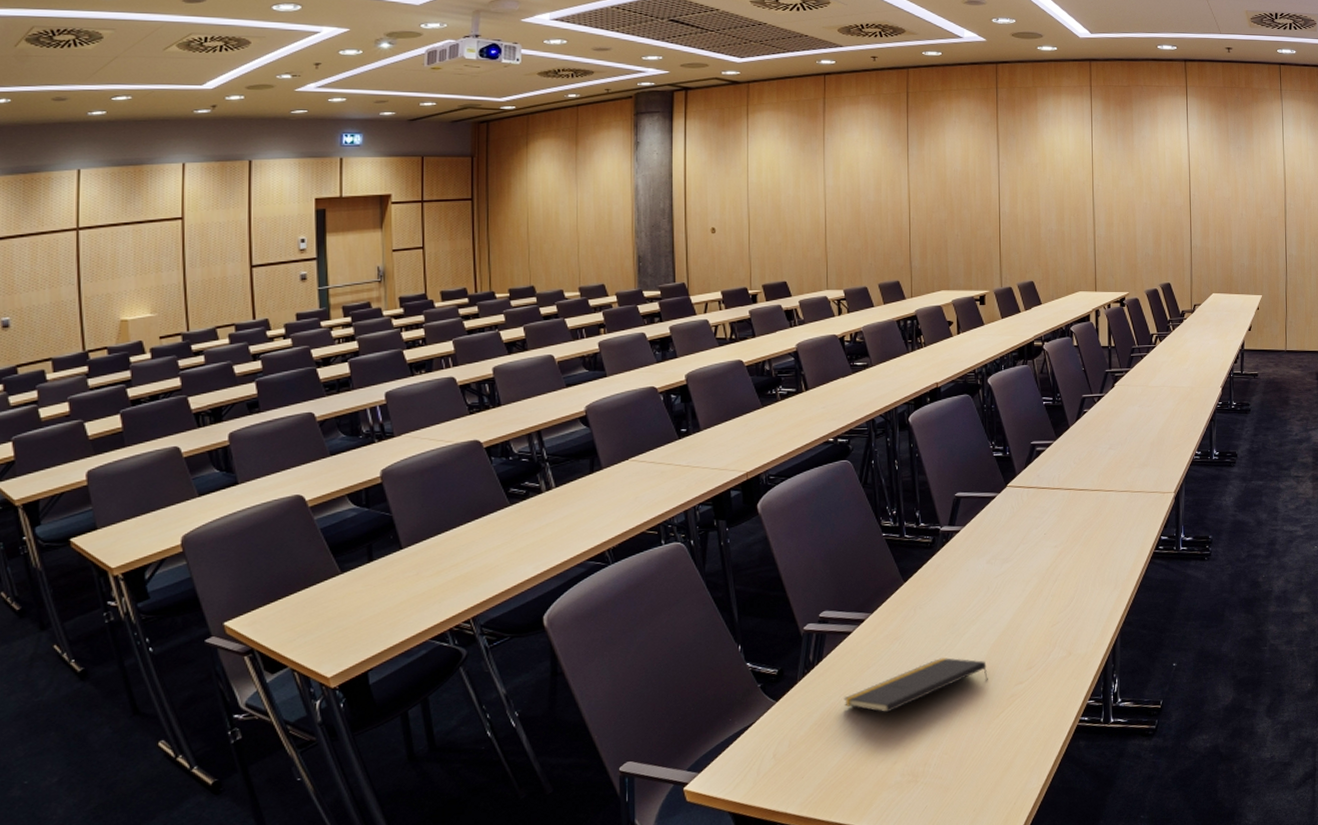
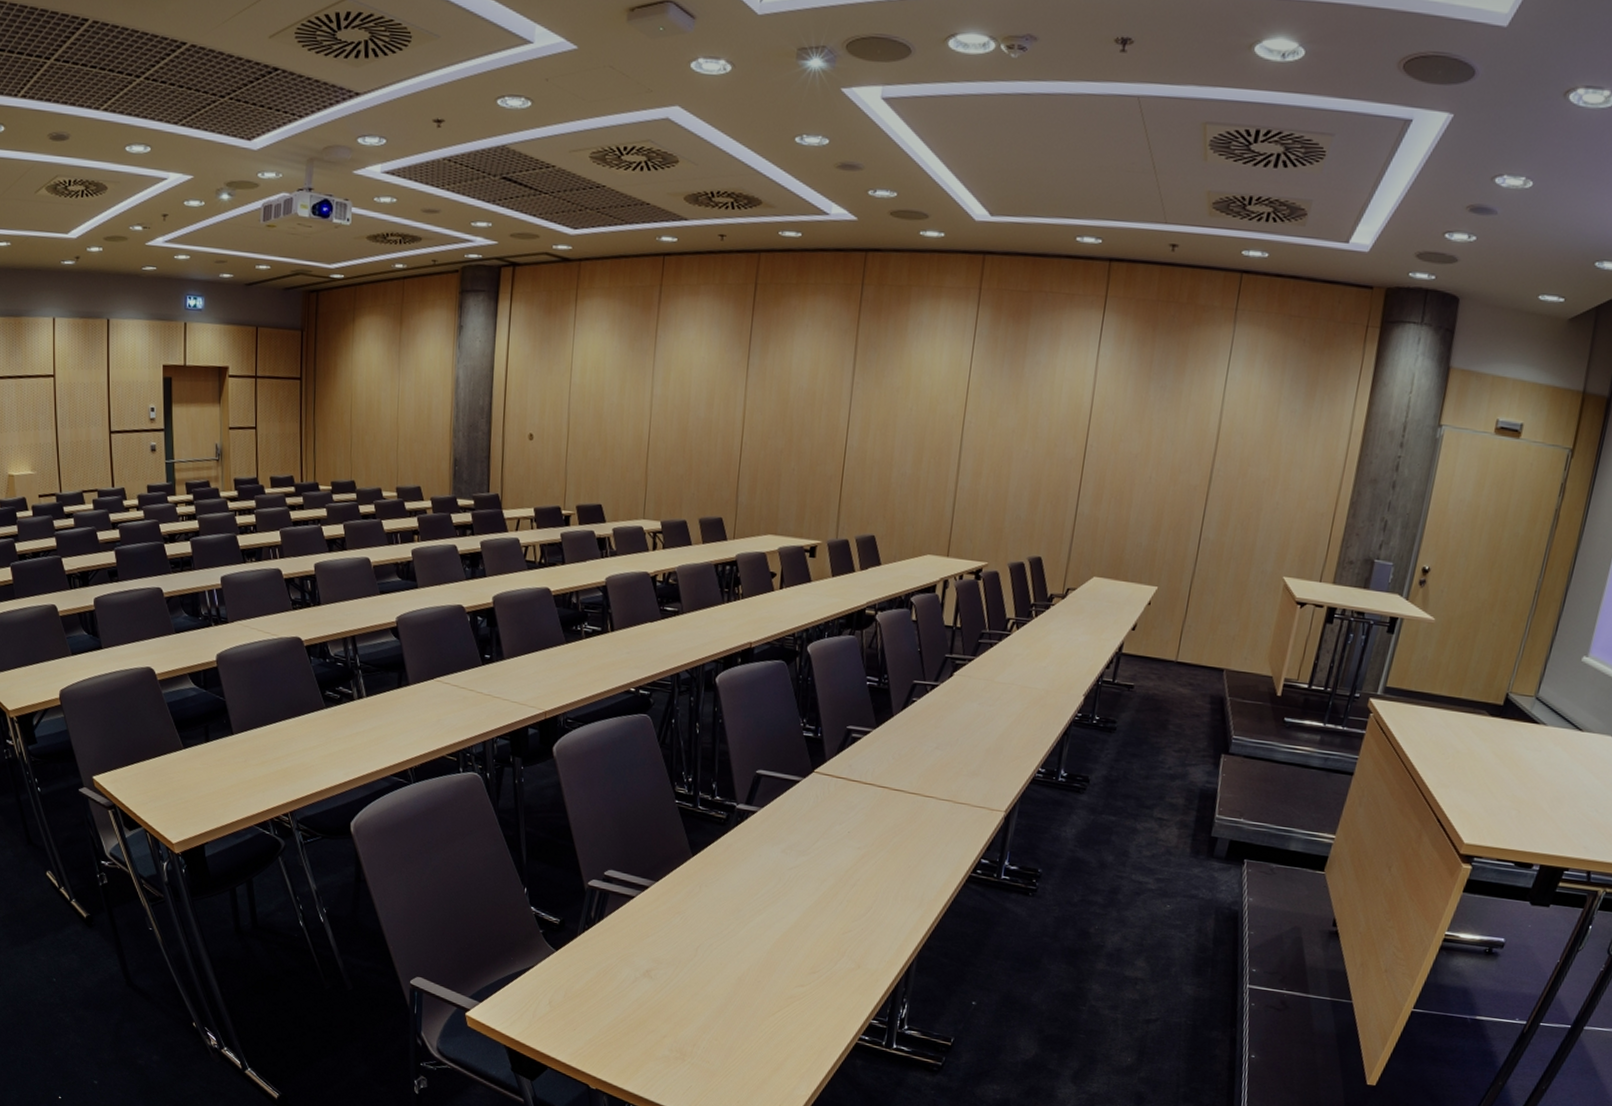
notepad: present [843,657,988,713] -> none [620,941,768,986]

